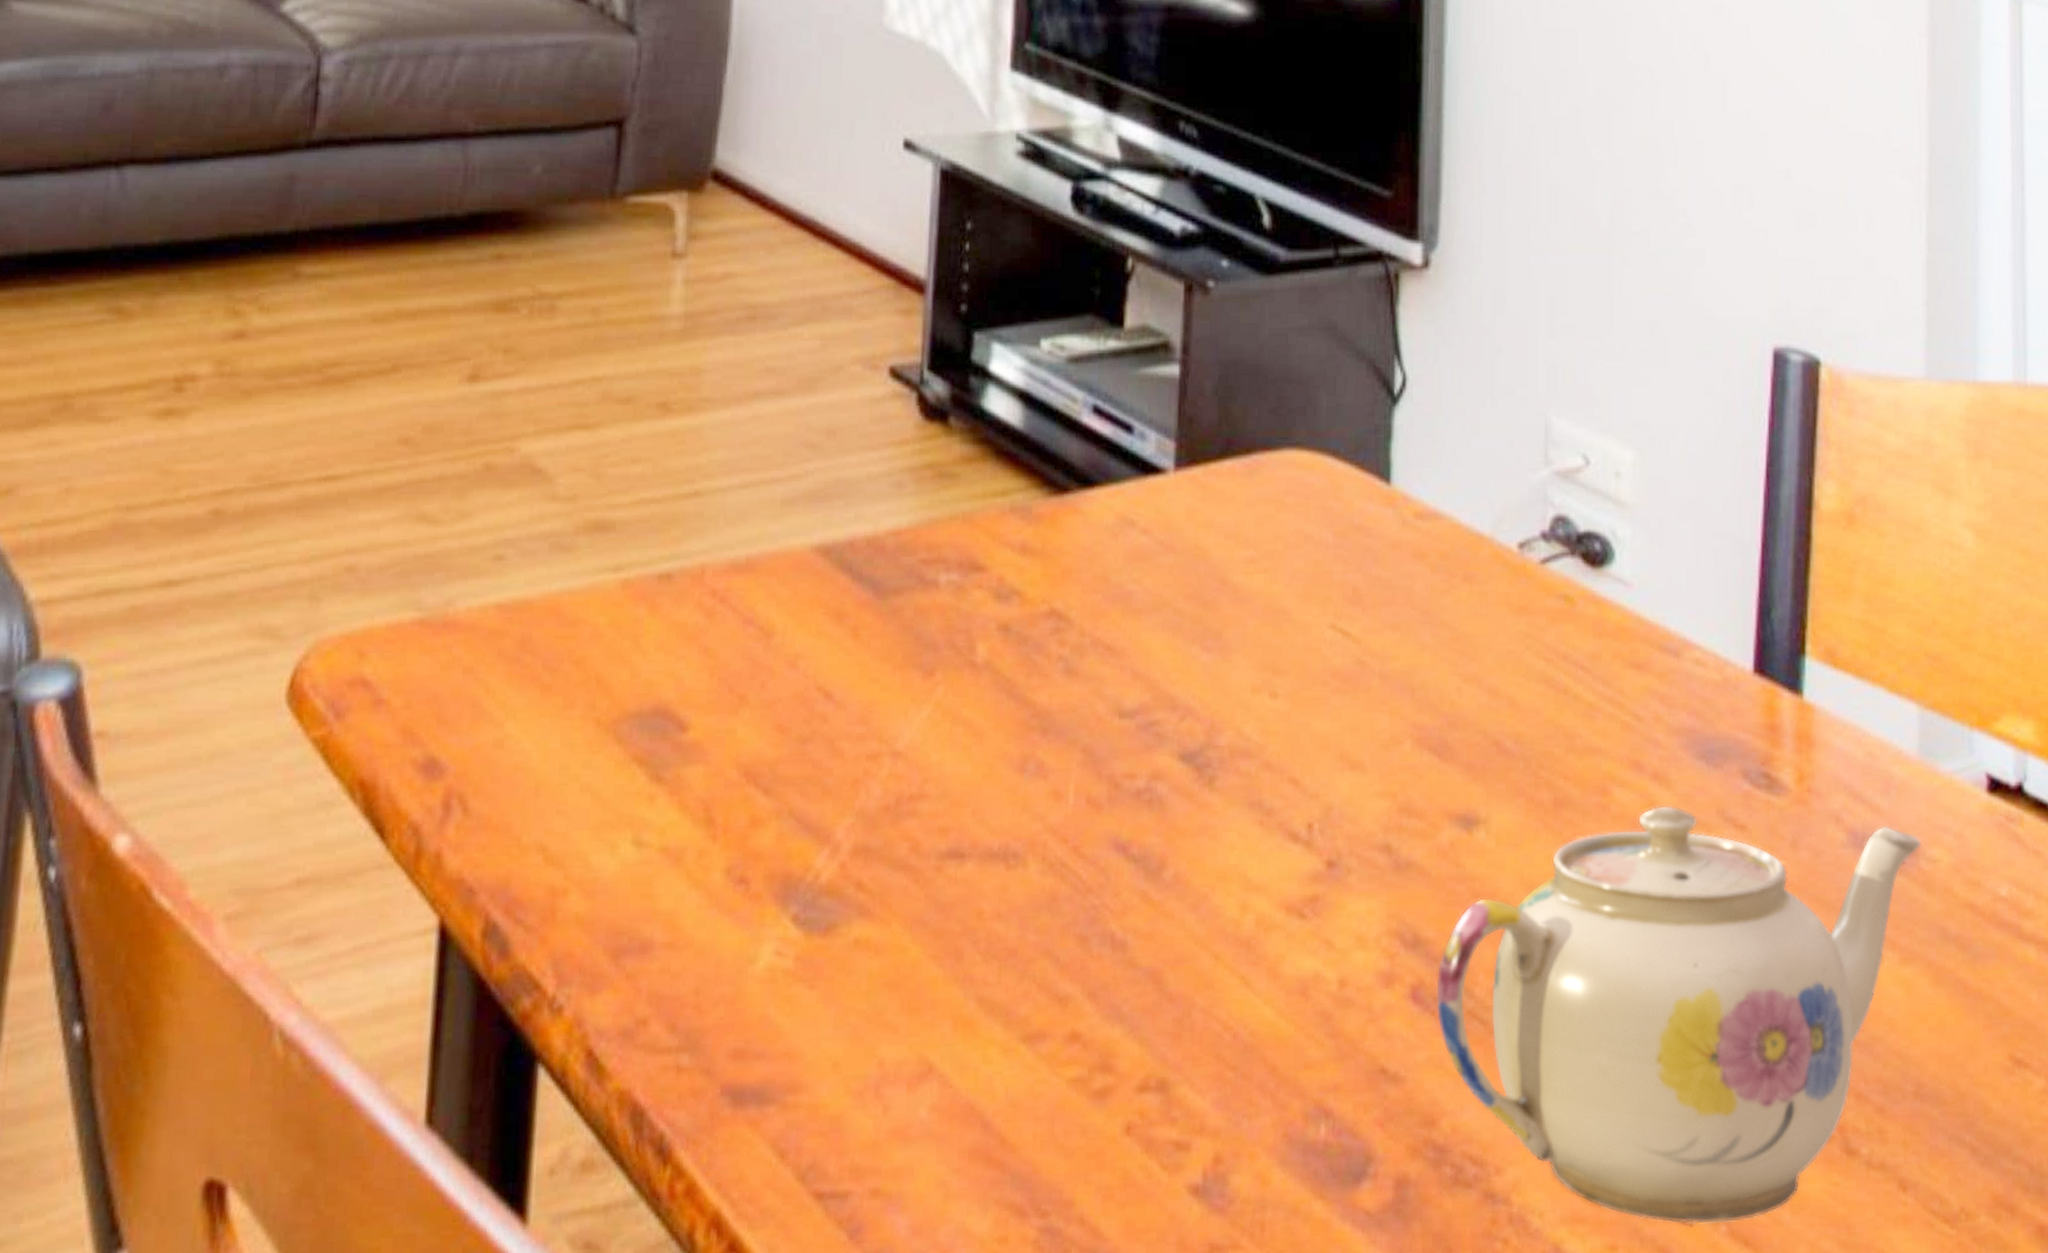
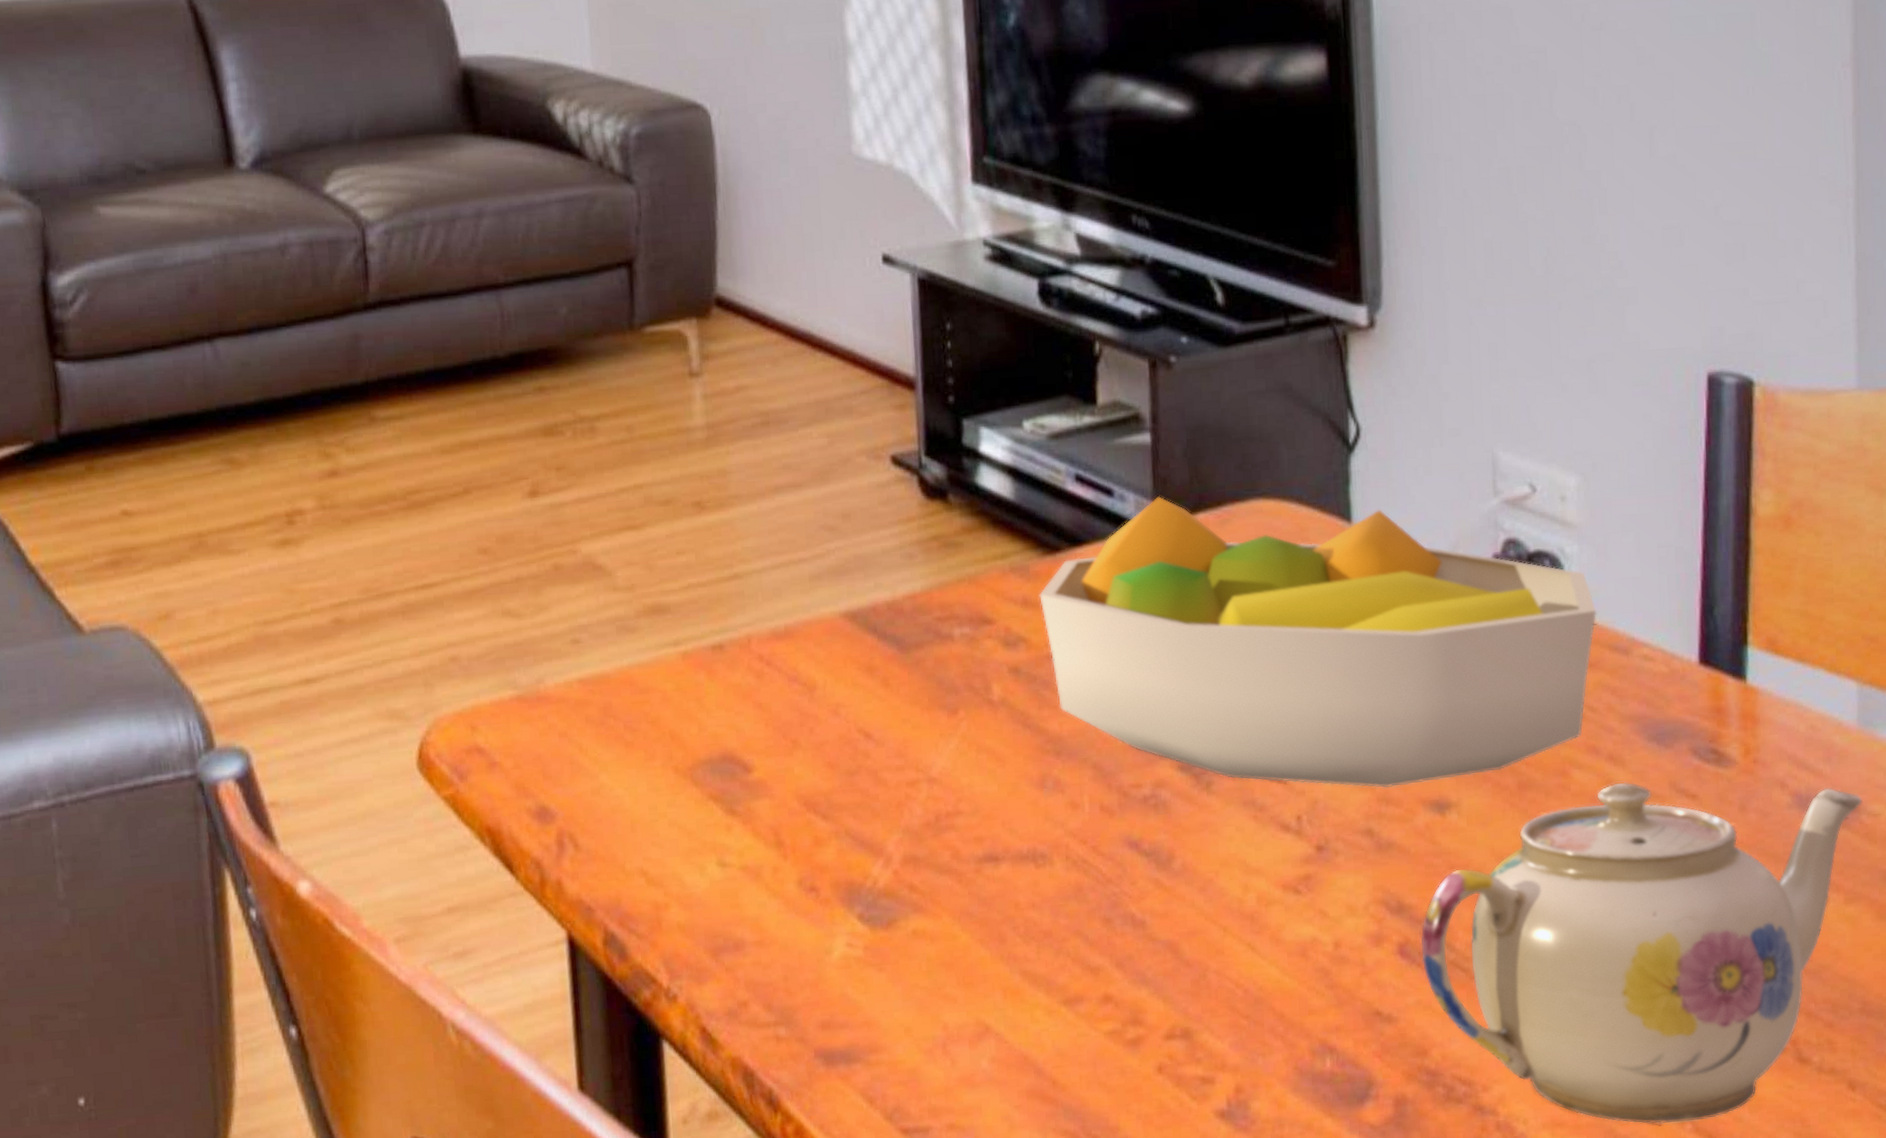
fruit bowl: none [1040,437,1648,797] -> present [1039,496,1597,788]

